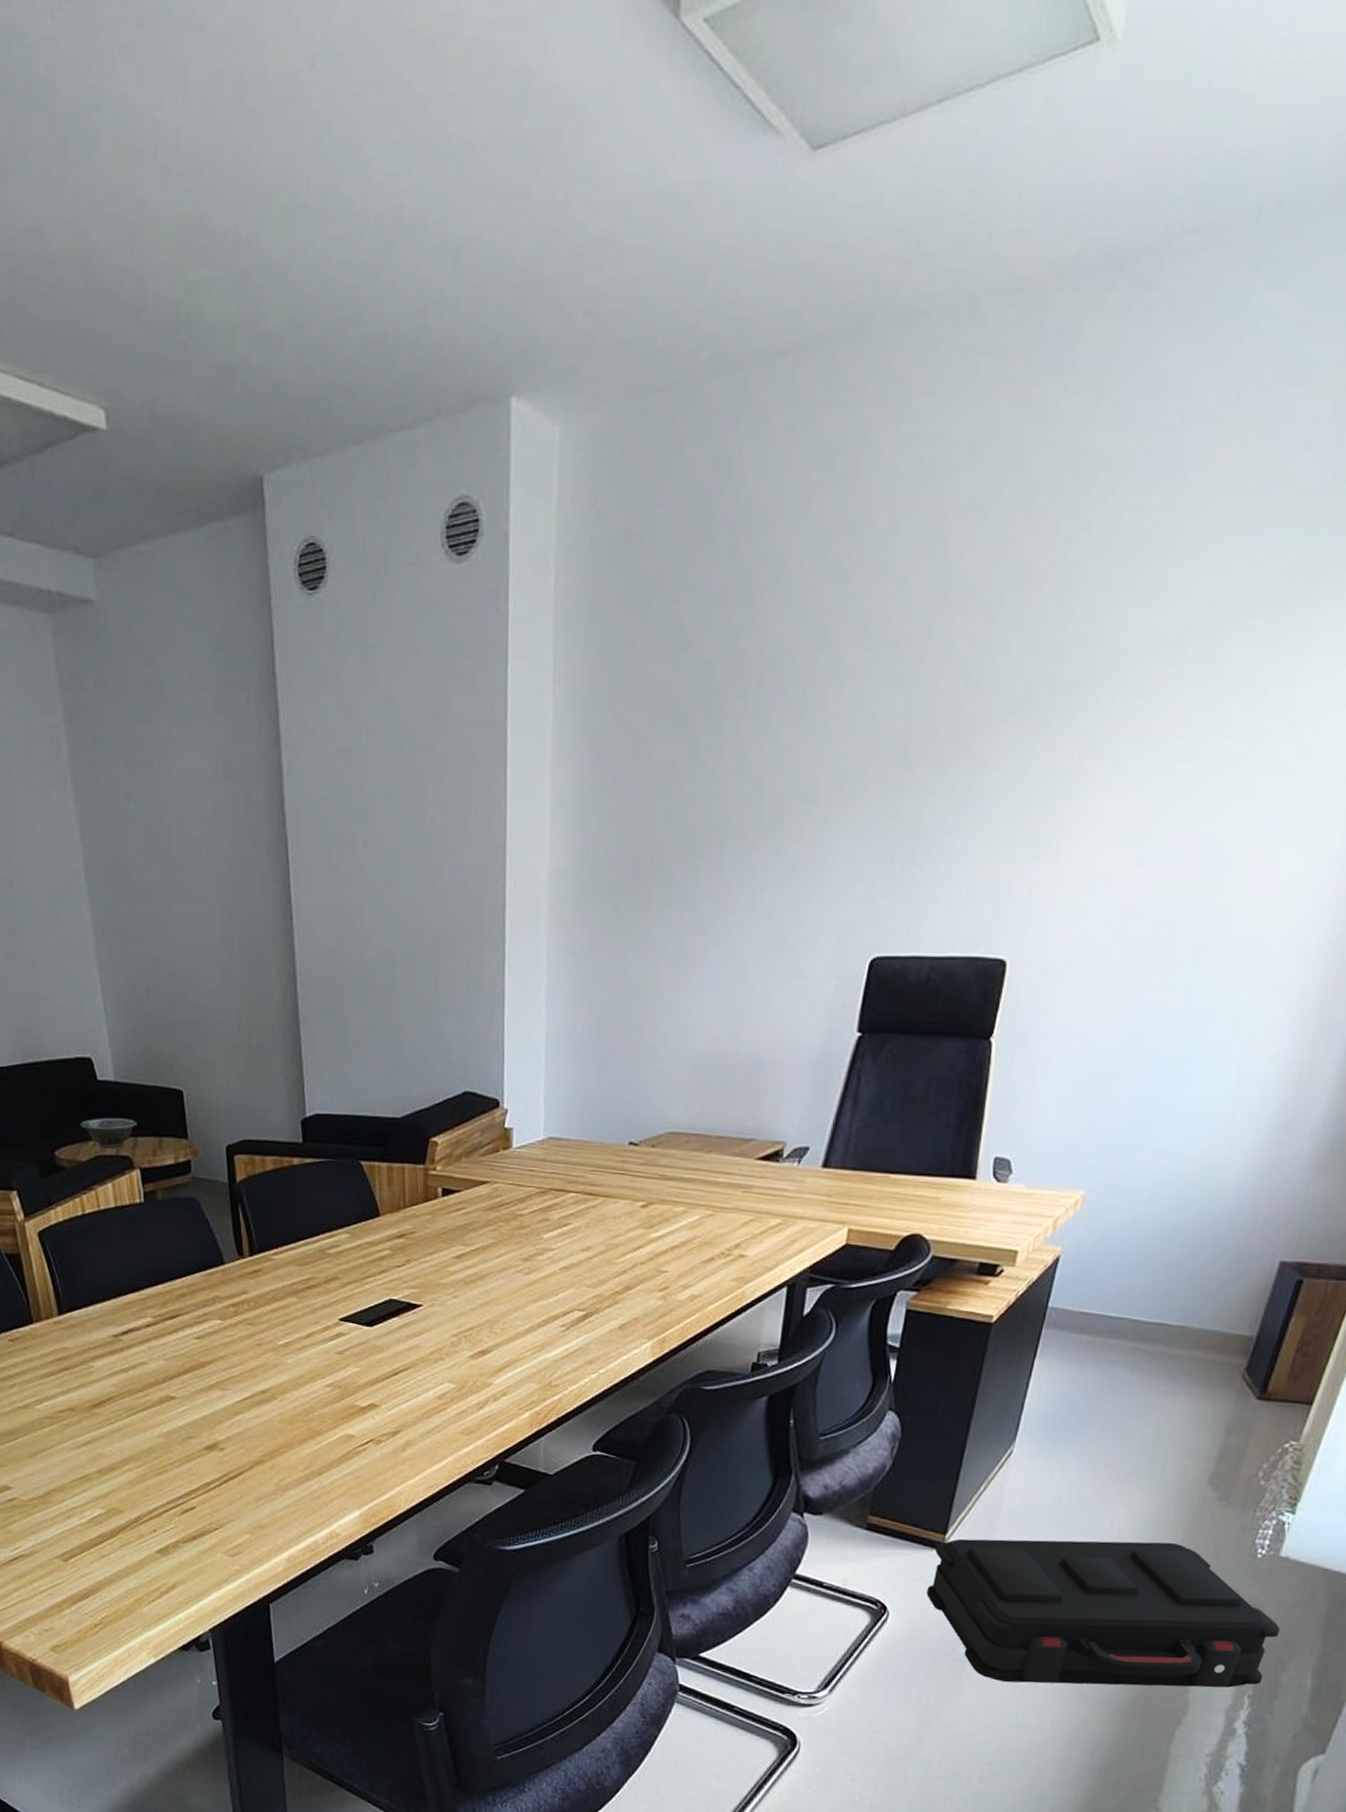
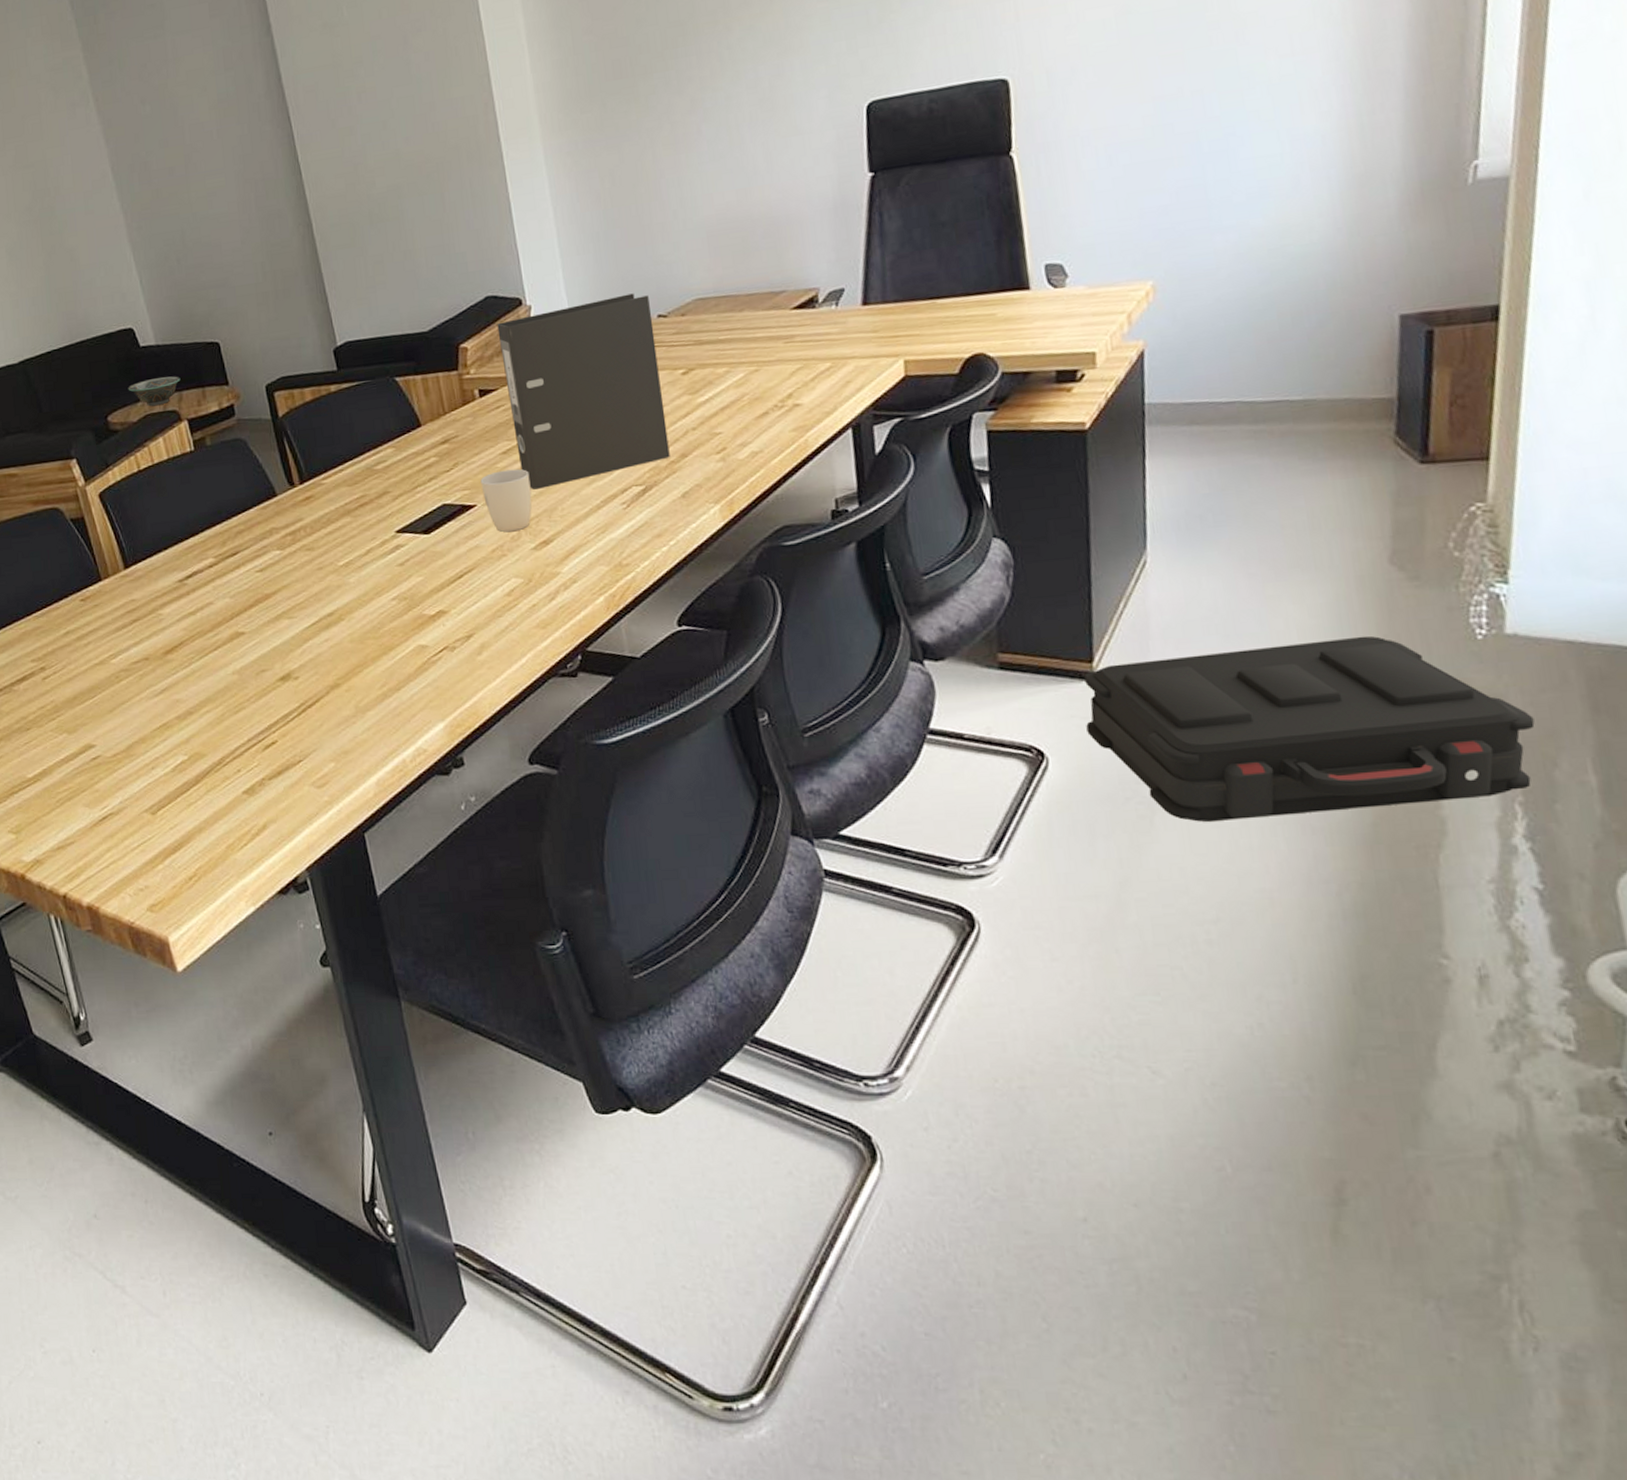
cup: none [429,1274,479,1337] -> present [480,468,532,533]
binder: none [470,1115,624,1299] -> present [497,293,670,490]

